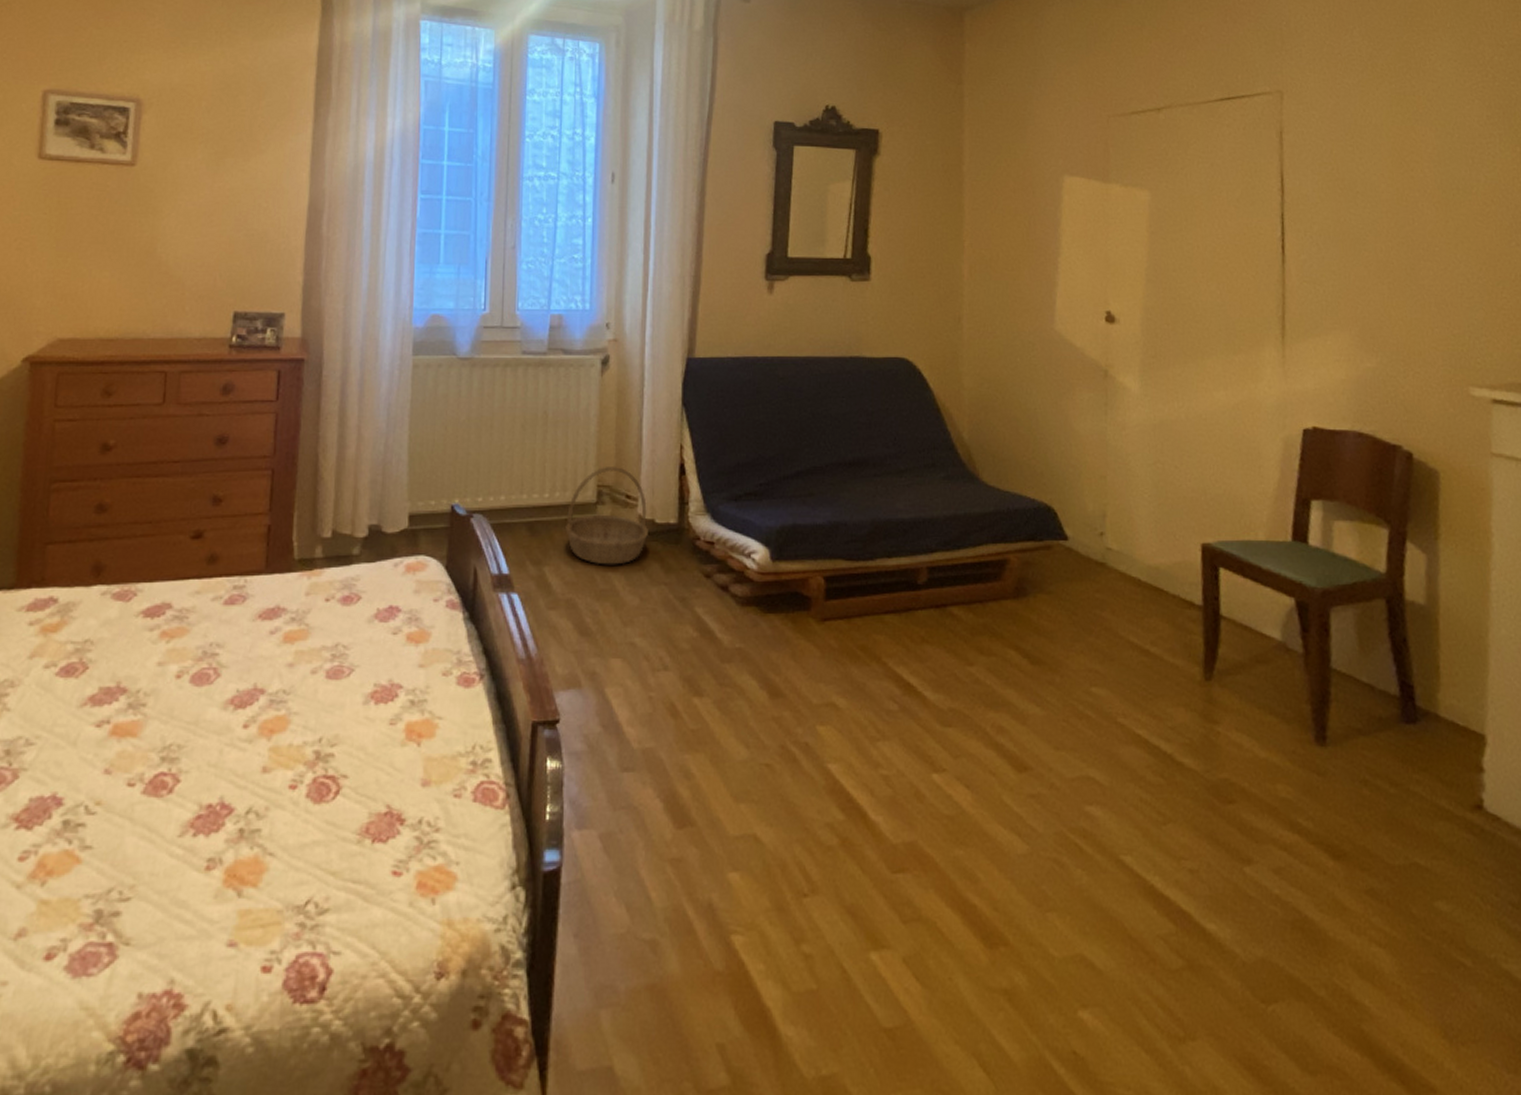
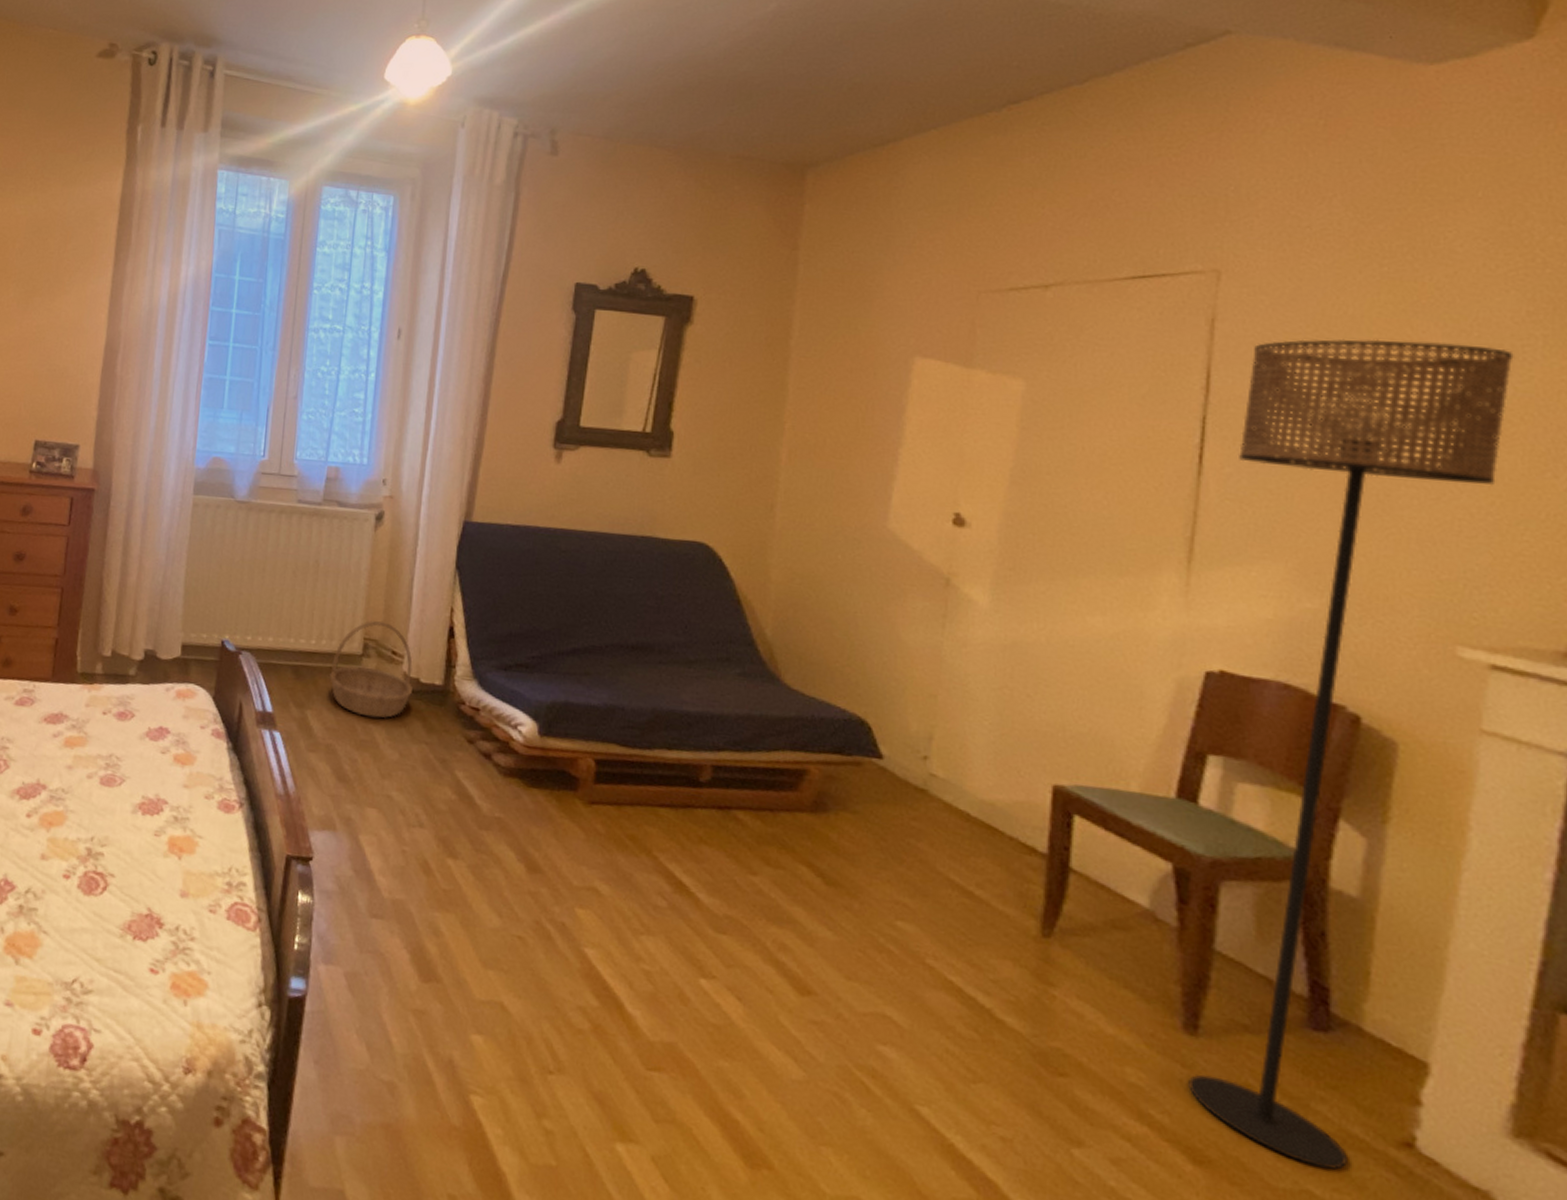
floor lamp: none [1309,143,1482,842] -> present [1188,339,1514,1170]

